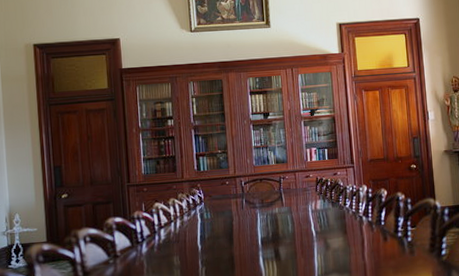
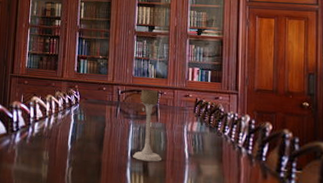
candle holder: none [263,176,291,247] -> present [133,89,161,162]

